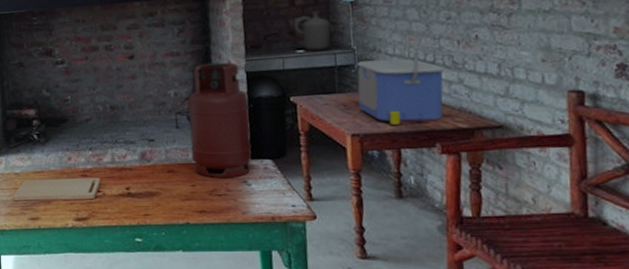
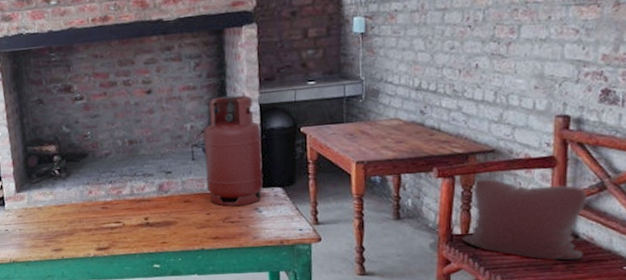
cutting board: present [12,177,101,201] -> none [36,209,121,234]
water jug: present [293,11,331,52] -> none [306,42,341,83]
cooler: present [356,44,446,126] -> none [364,74,447,153]
cushion: none [474,156,614,251] -> present [463,178,587,260]

